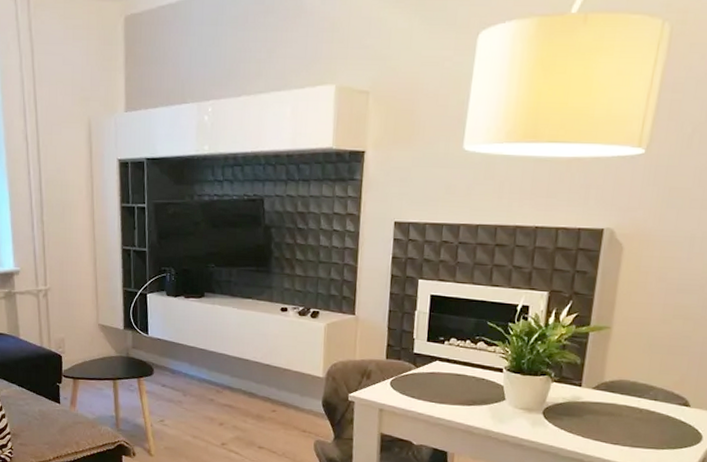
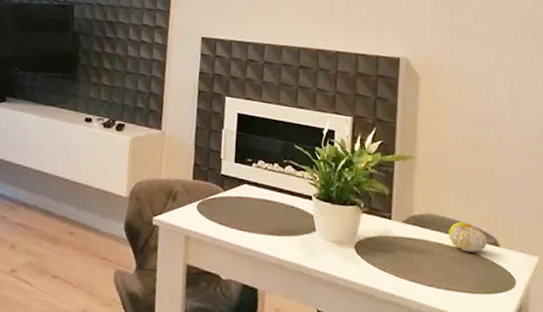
fruit: none [638,385,678,414] -> present [449,221,487,253]

